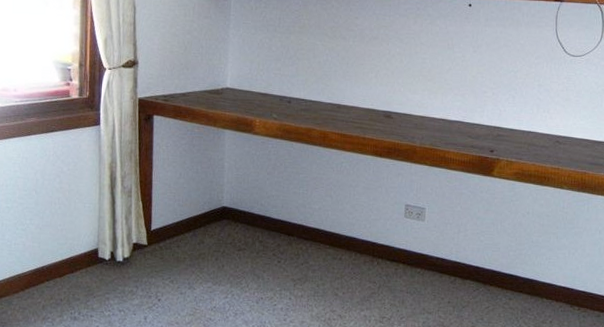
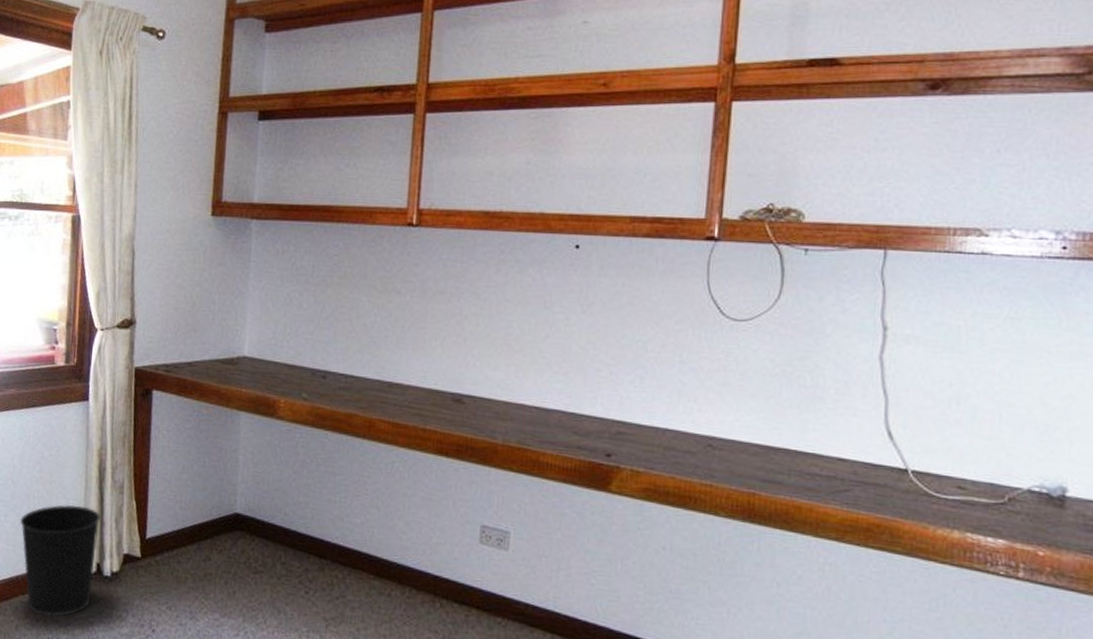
wastebasket: none [44,207,113,296] -> present [20,504,101,617]

